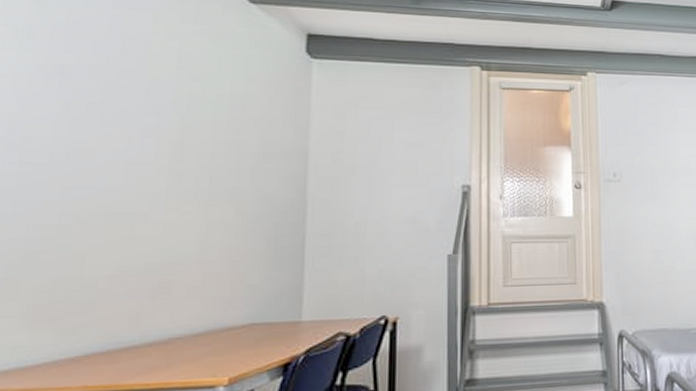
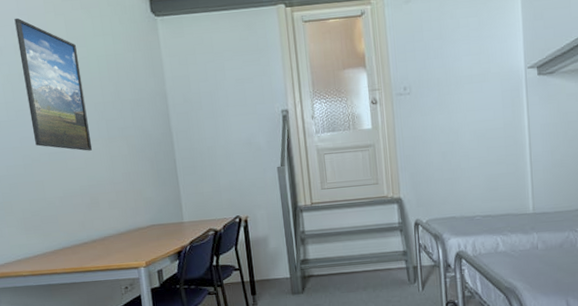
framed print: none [87,33,188,214] -> present [14,18,93,151]

